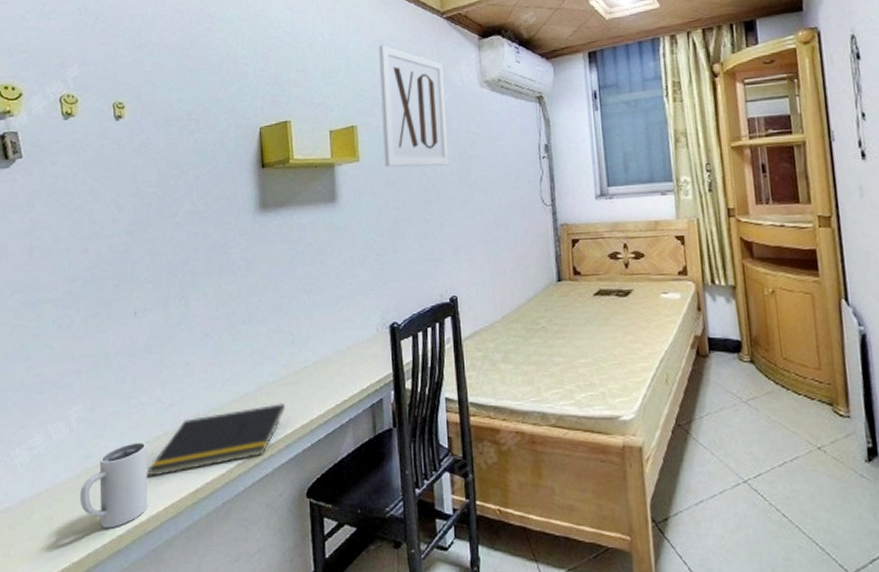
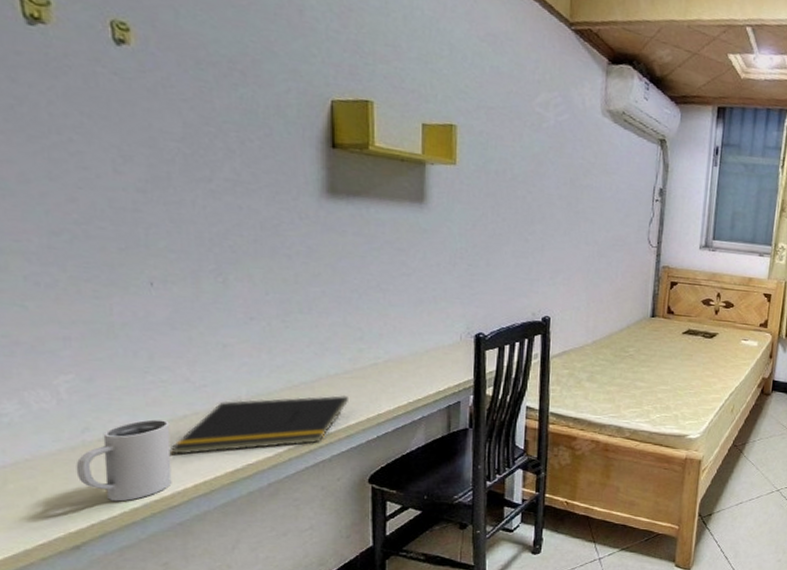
wall art: present [378,44,450,167] -> none [485,40,565,189]

